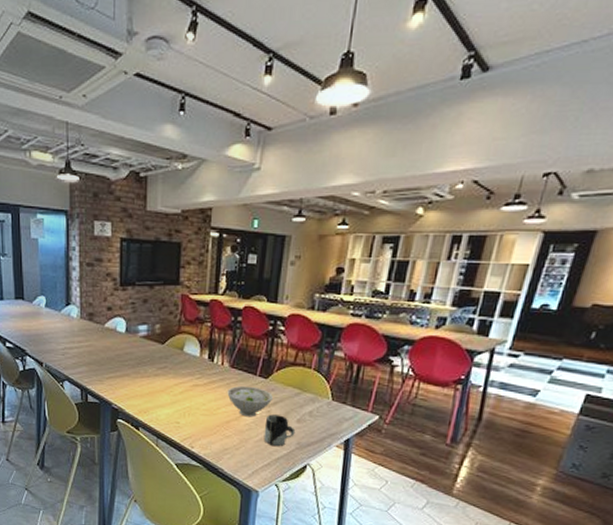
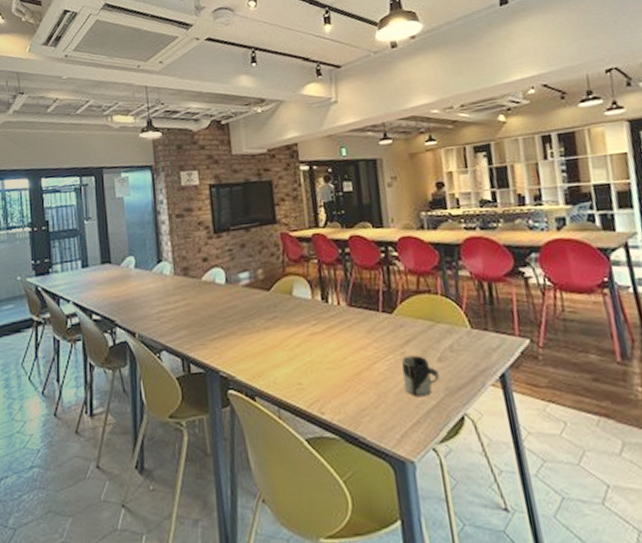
bowl: present [227,386,273,417] -> none [350,325,404,364]

